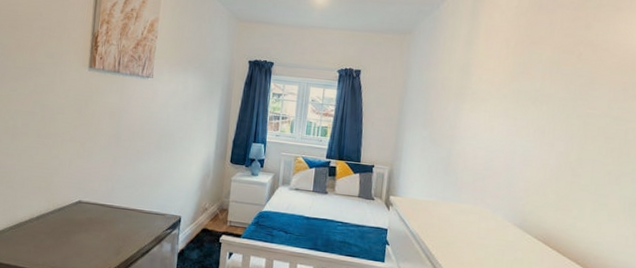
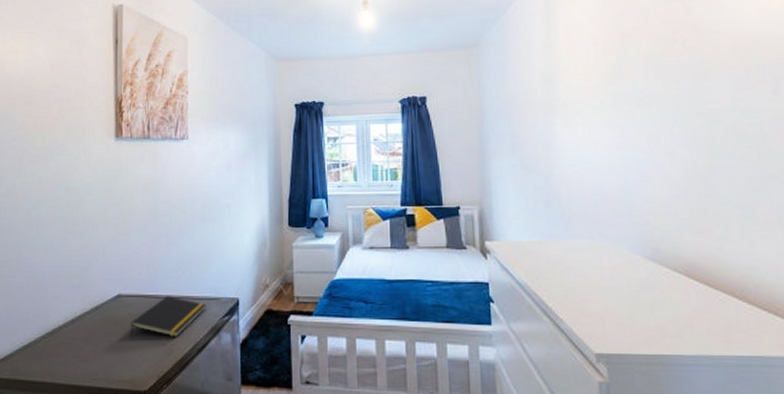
notepad: none [86,207,153,241] -> present [130,296,206,338]

